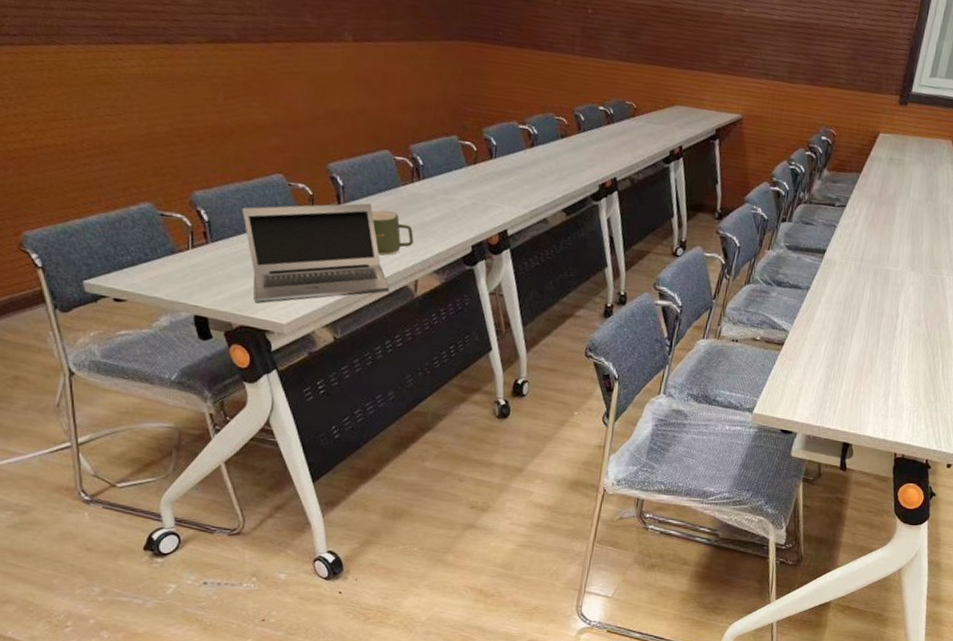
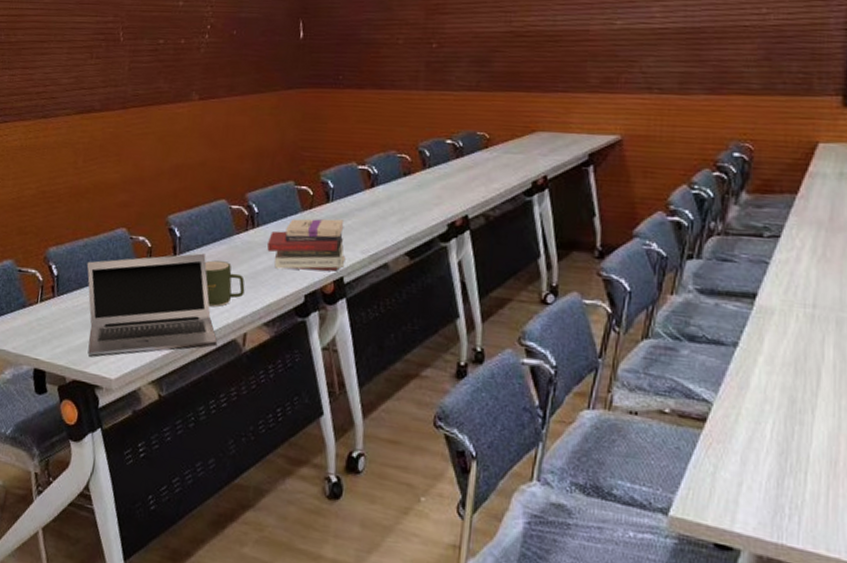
books: none [434,173,509,224] -> present [267,218,346,271]

